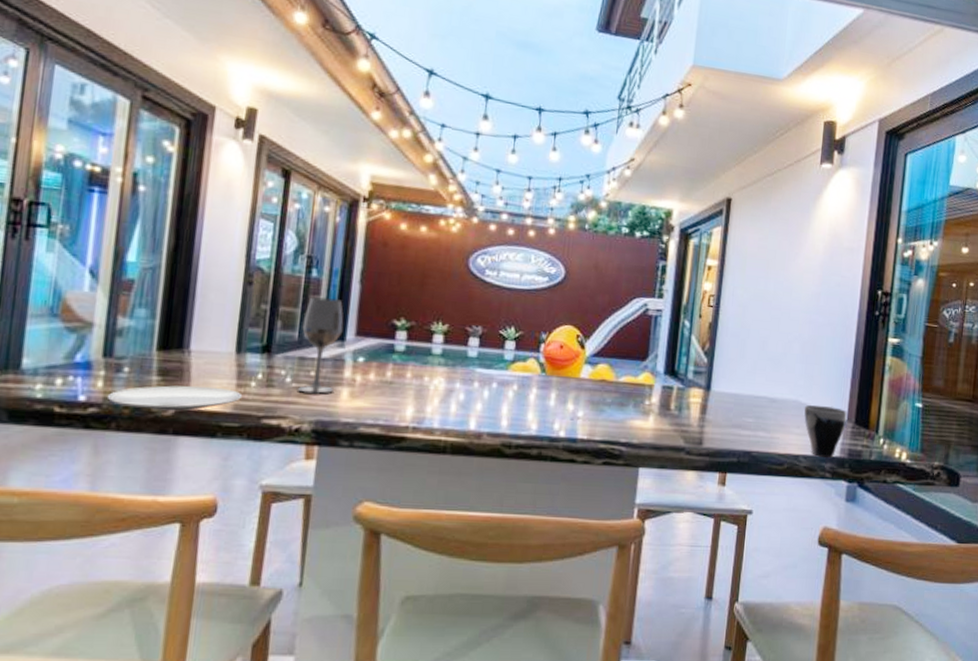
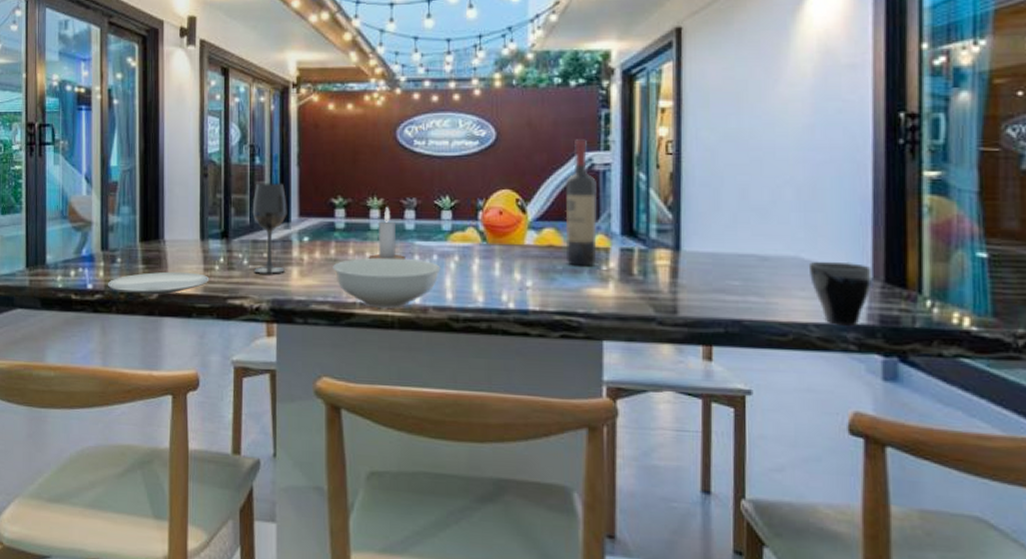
bowl: none [387,382,499,434] -> present [333,257,441,308]
candle: none [426,333,465,387] -> present [368,207,405,261]
wine bottle: none [616,285,649,401] -> present [564,139,597,266]

